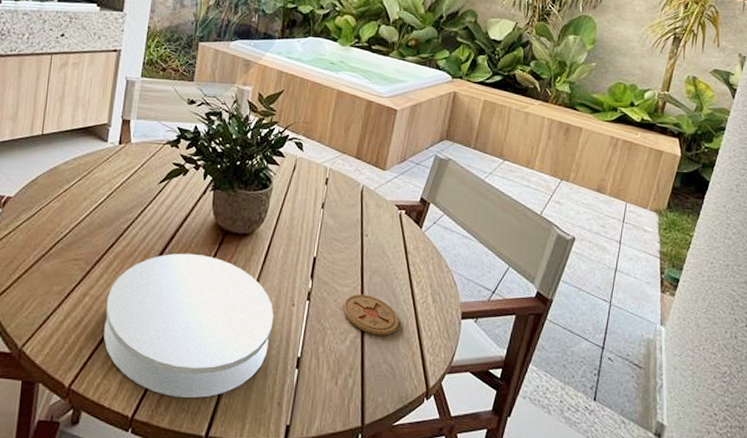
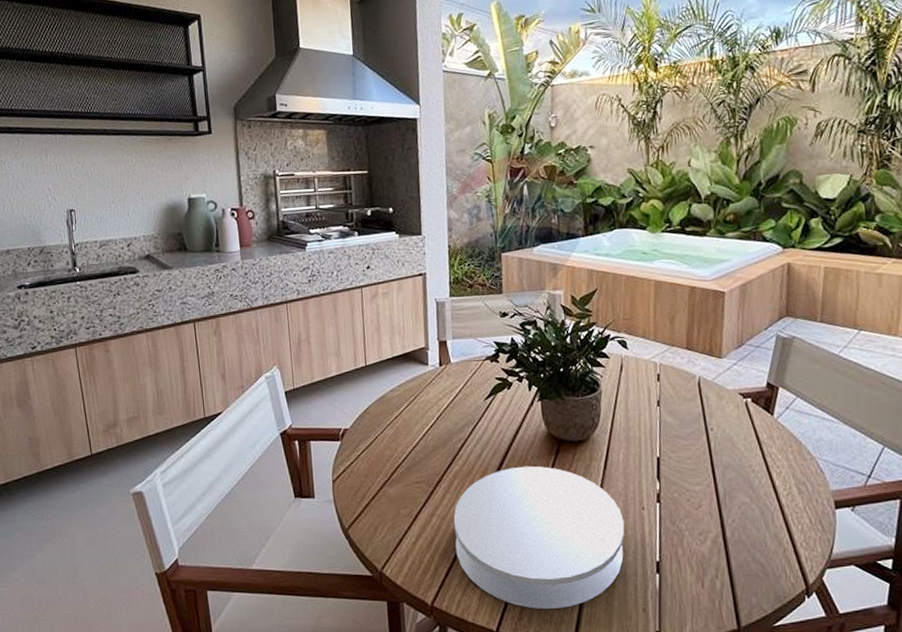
coaster: present [343,294,399,336] -> none [697,491,764,533]

